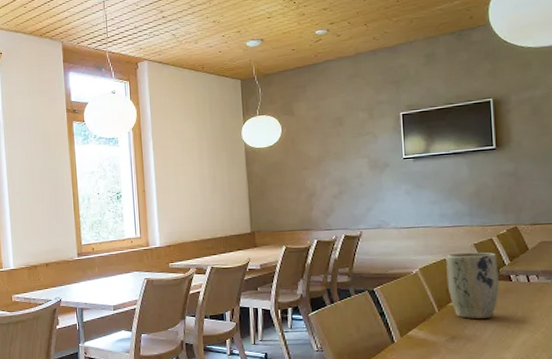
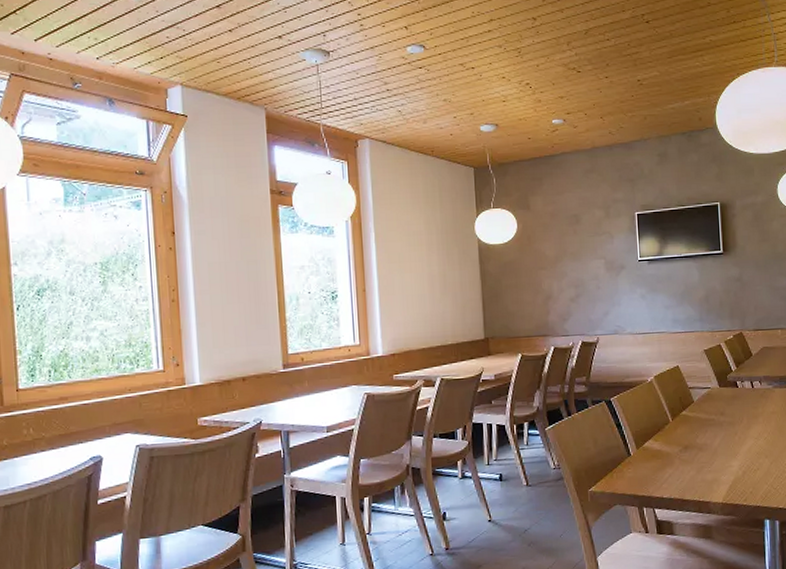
plant pot: present [446,252,499,319] -> none [679,358,727,427]

